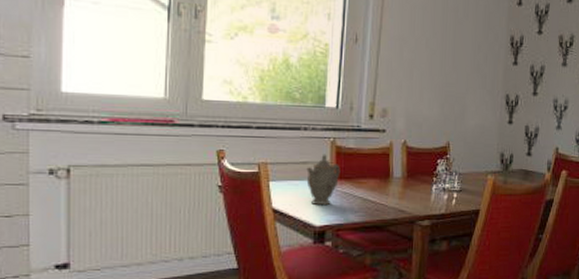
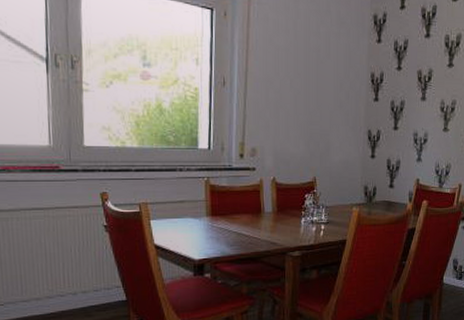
teapot: present [306,154,341,206] -> none [184,192,215,241]

